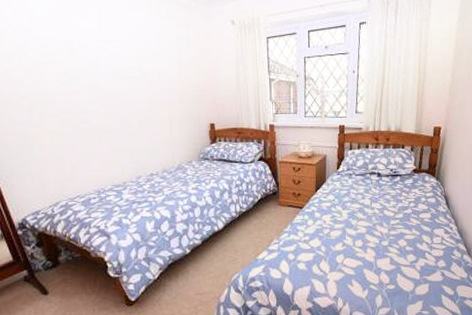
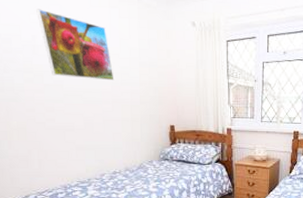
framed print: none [74,13,152,80] -> present [36,9,114,81]

